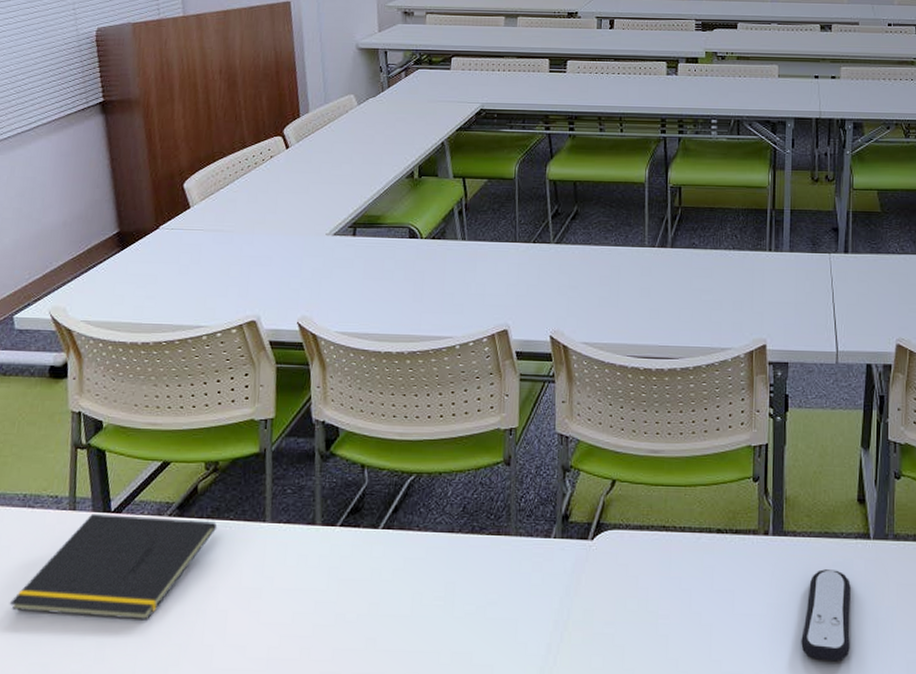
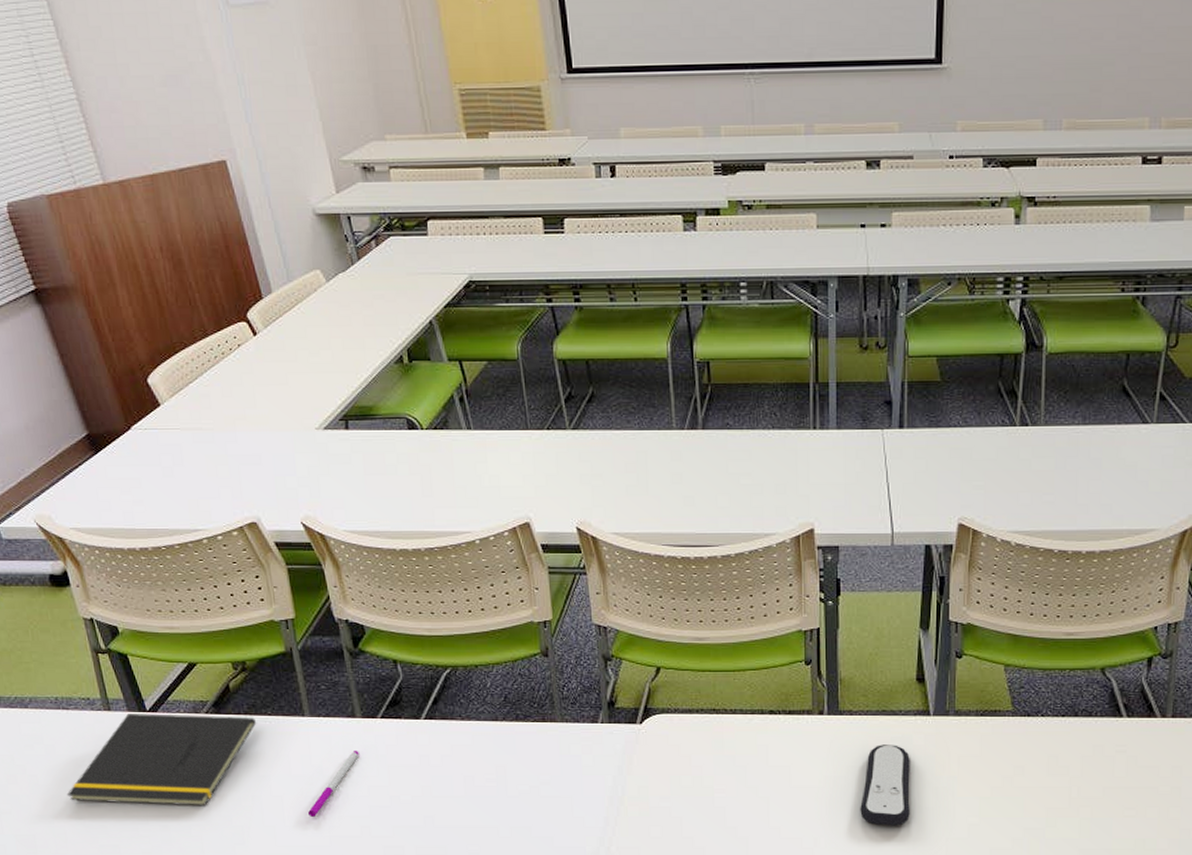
pen: none [250,560,313,636] -> present [308,750,359,817]

